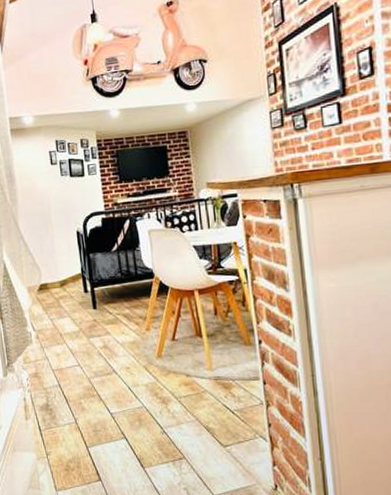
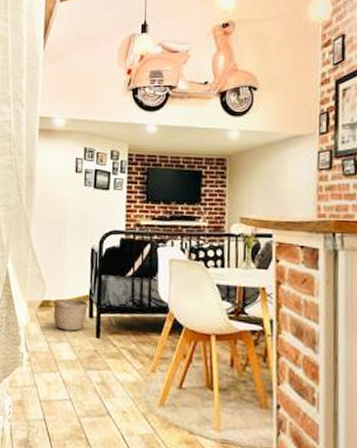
basket: none [50,277,83,307] -> present [53,298,89,331]

